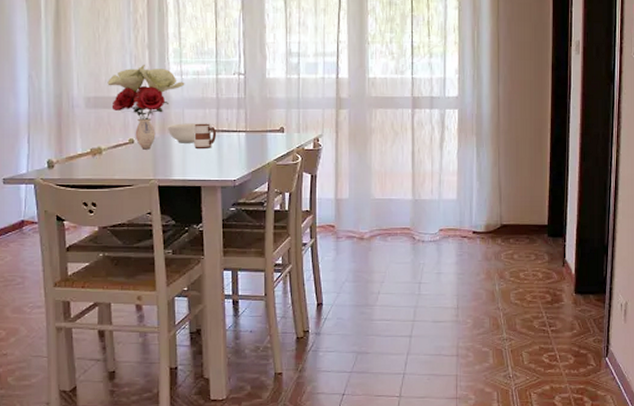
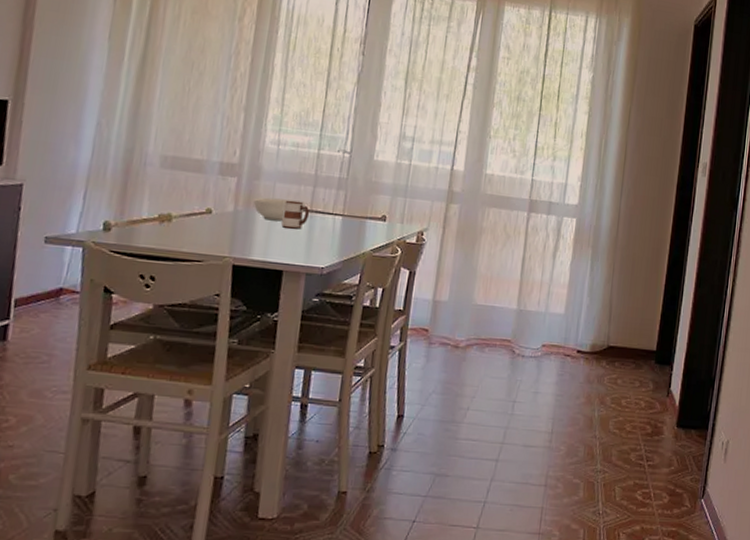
flower bouquet: present [107,64,185,150] -> none [190,127,281,223]

